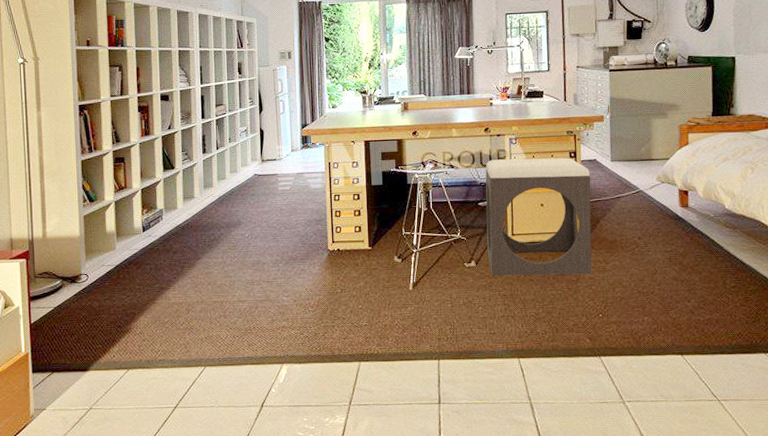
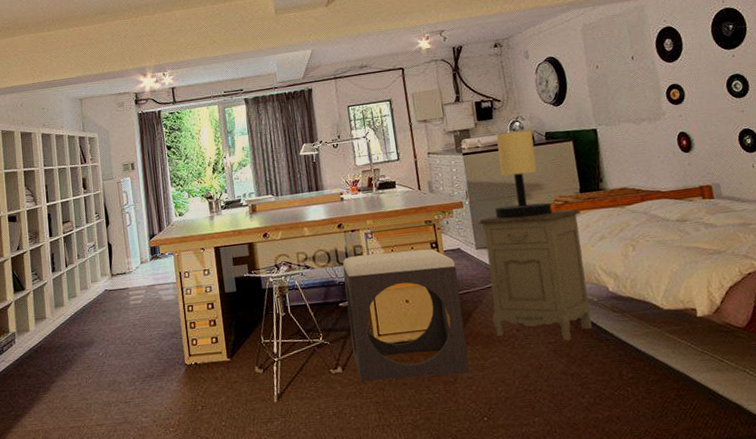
nightstand: none [616,130,711,250] -> present [478,209,592,340]
table lamp: none [632,52,685,136] -> present [494,129,553,219]

